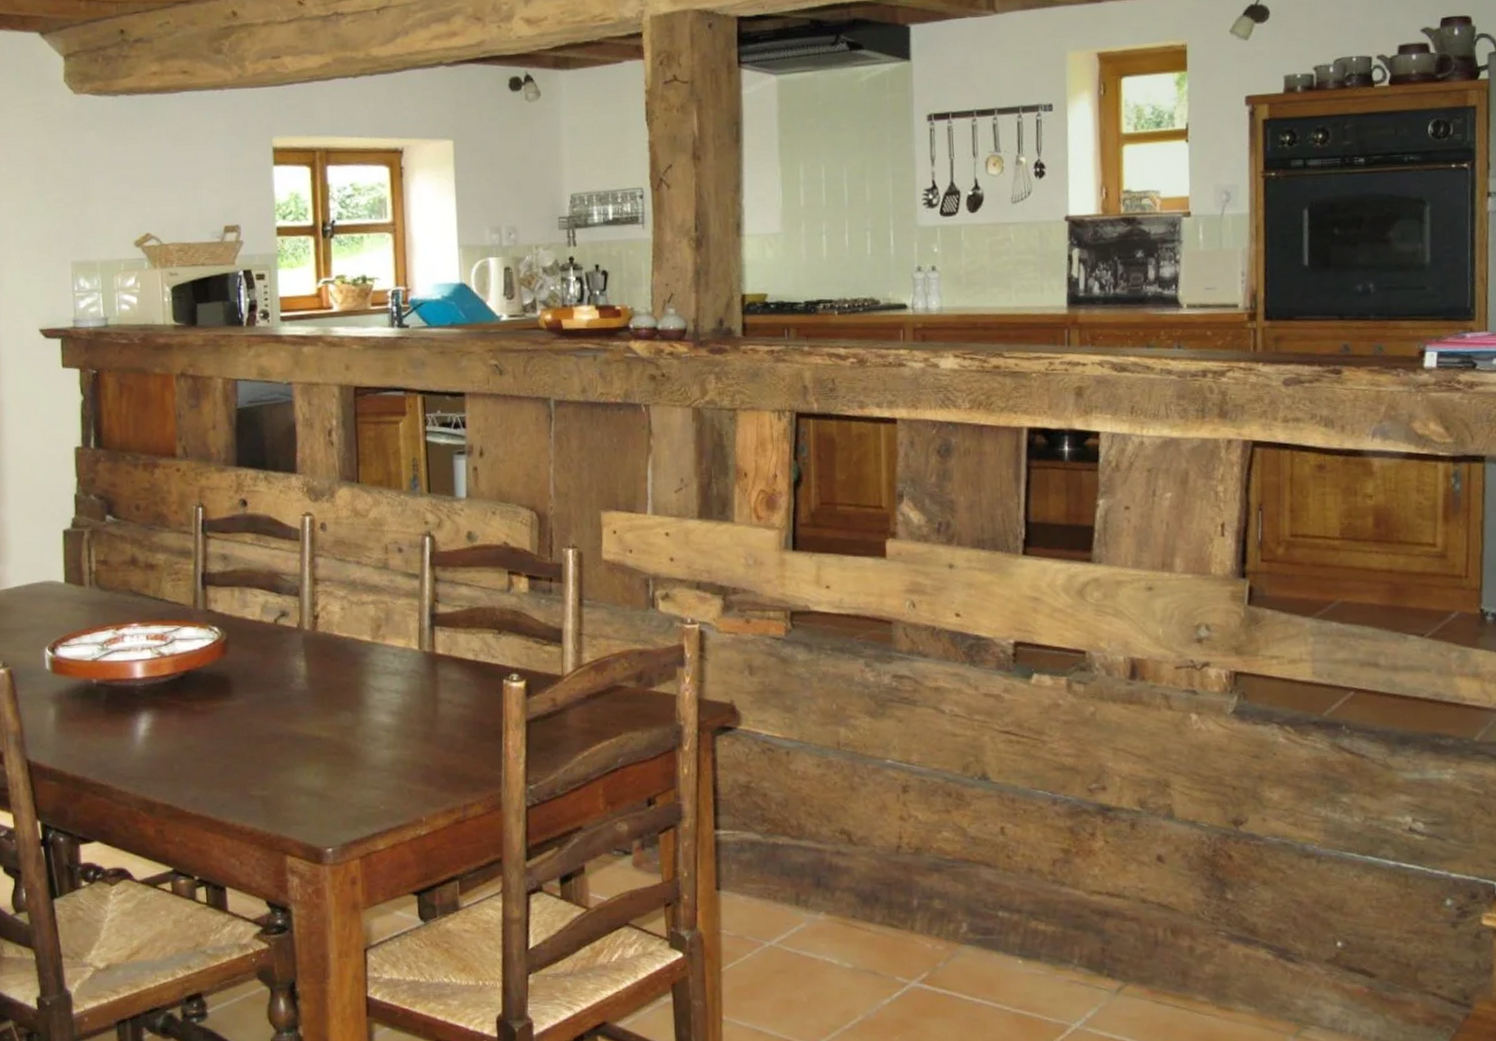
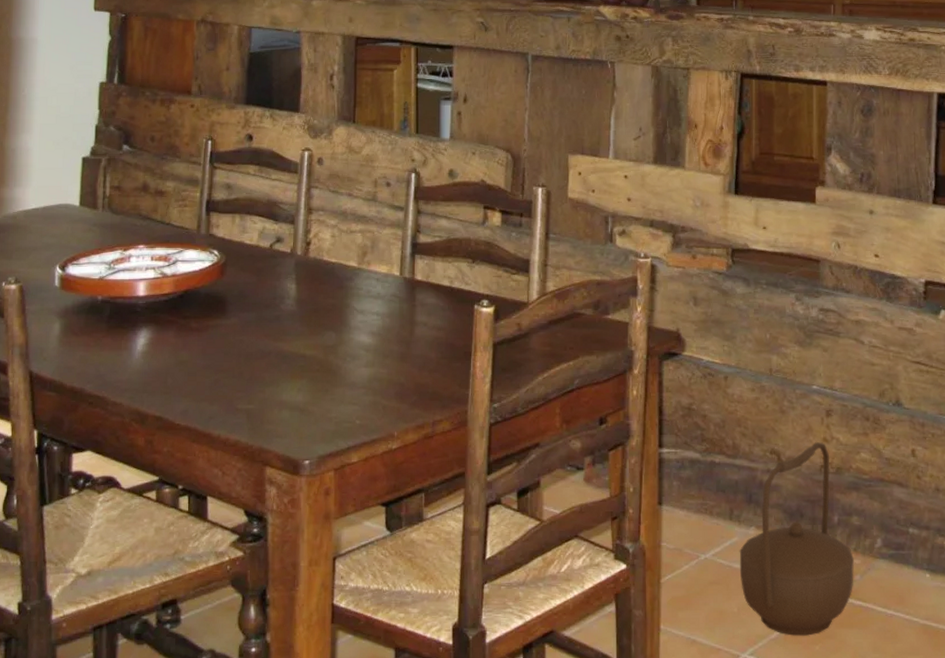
basket: none [807,821,937,1026] -> present [739,442,854,636]

